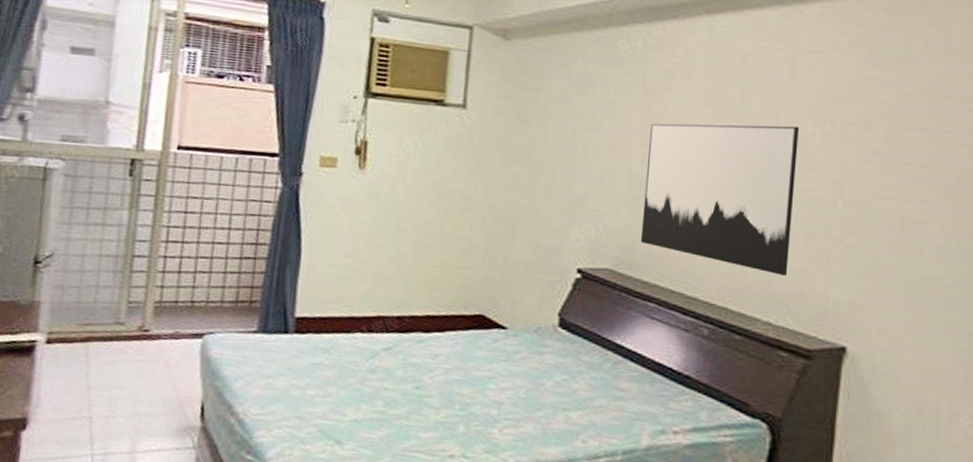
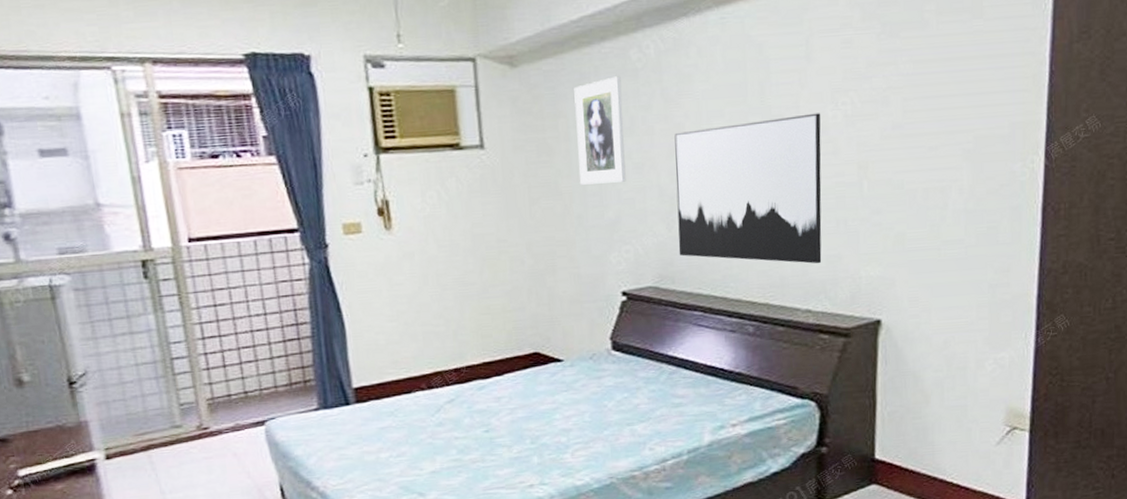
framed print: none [551,62,606,161] -> present [574,76,626,185]

